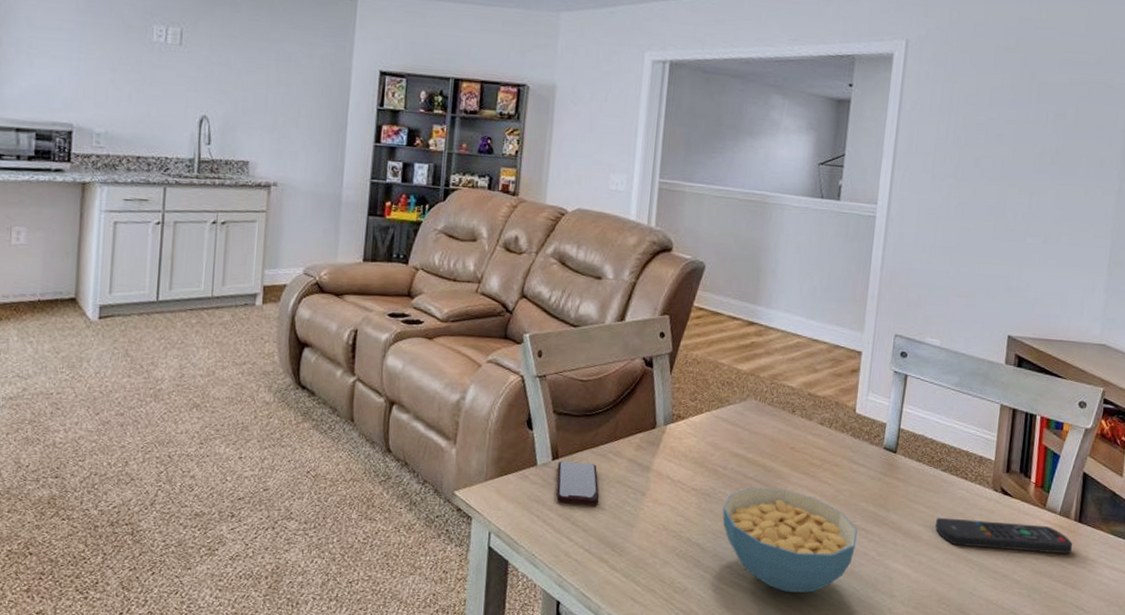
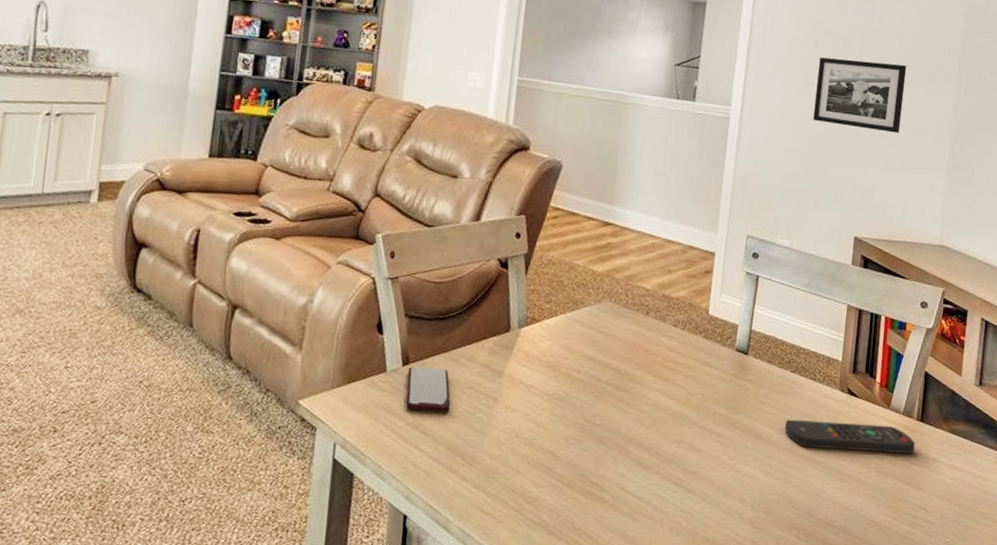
cereal bowl: present [722,487,858,593] -> none [575,392,710,500]
picture frame: none [964,153,1065,230] -> present [813,57,907,133]

